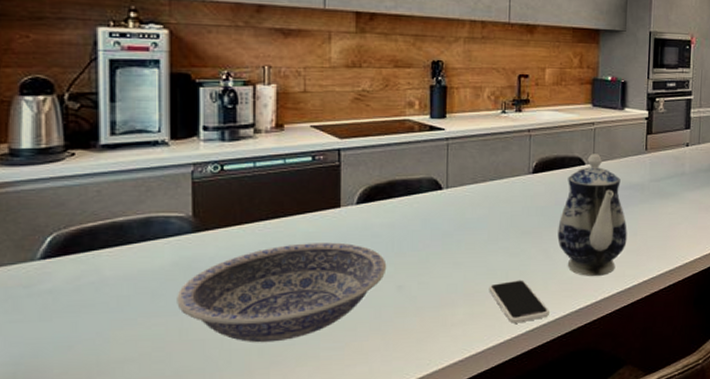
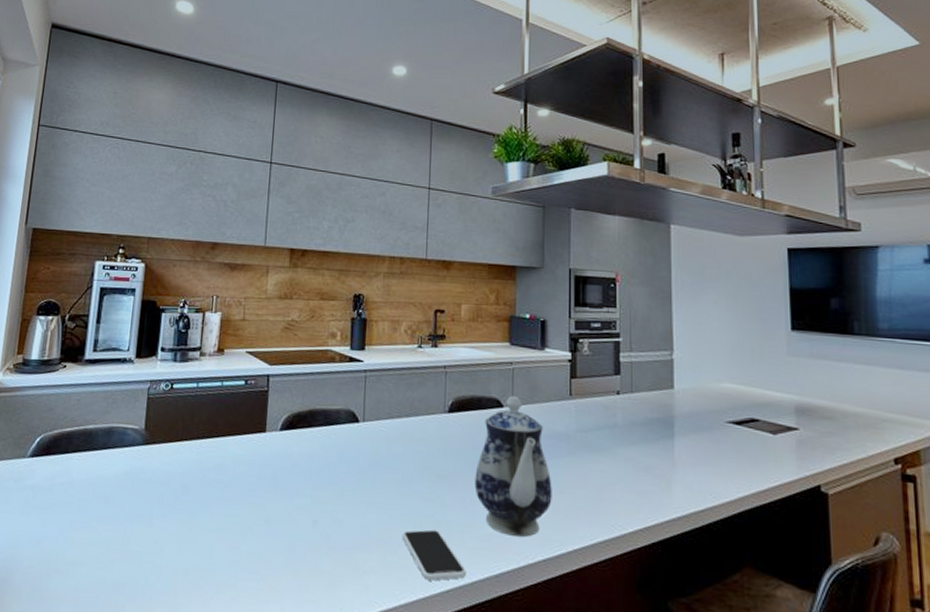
bowl: present [177,242,387,343] -> none [123,465,304,564]

